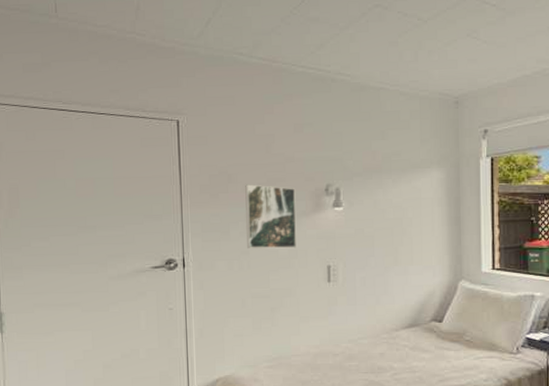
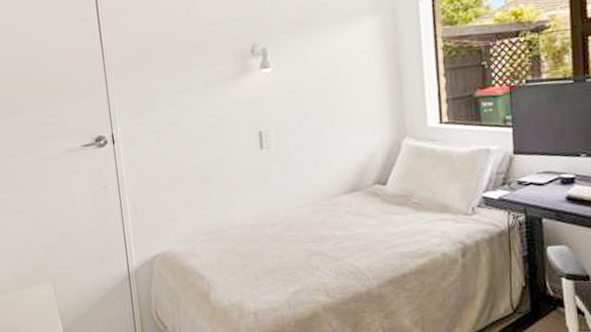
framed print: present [245,184,297,249] -> none [168,51,226,120]

